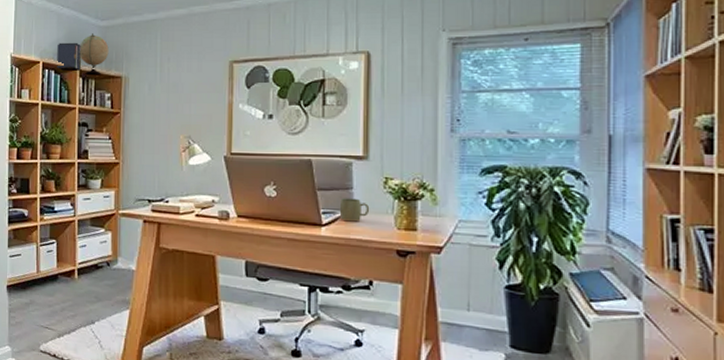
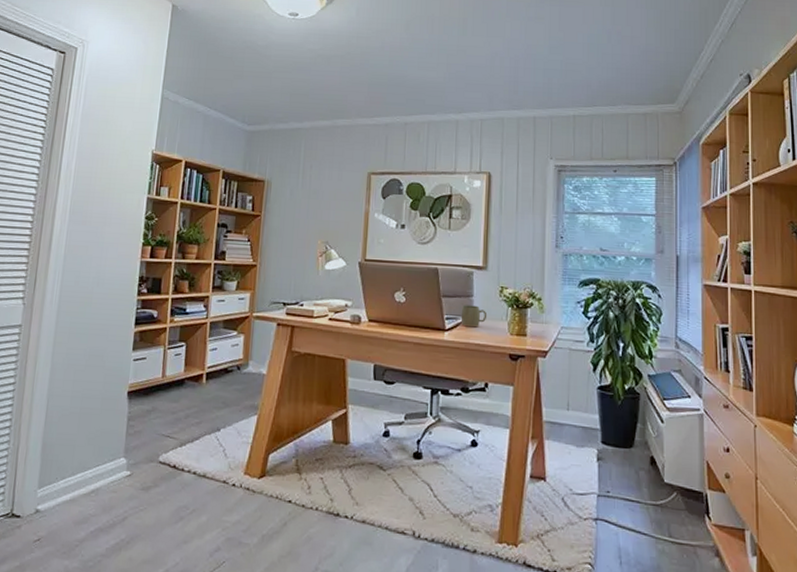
books: present [57,42,82,71] -> none [199,143,227,172]
globe: present [80,33,109,76] -> none [224,136,254,178]

